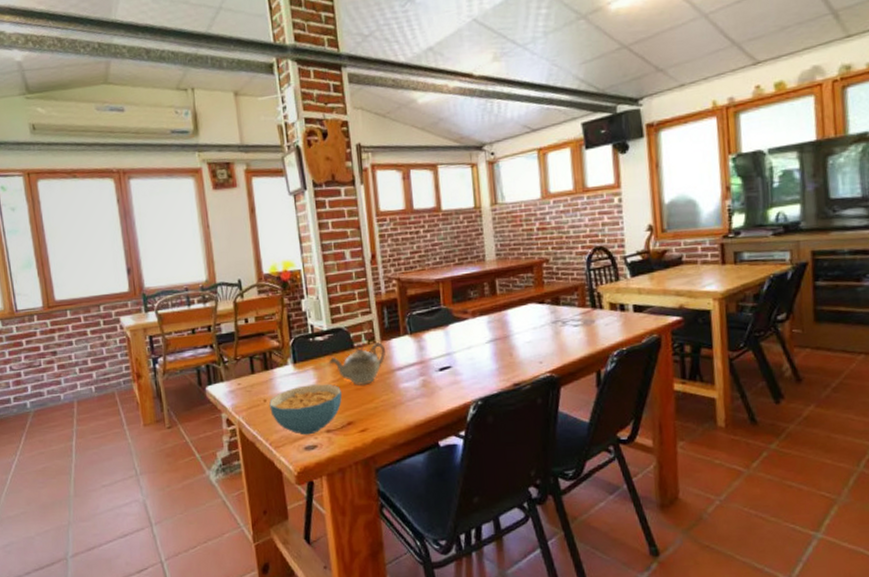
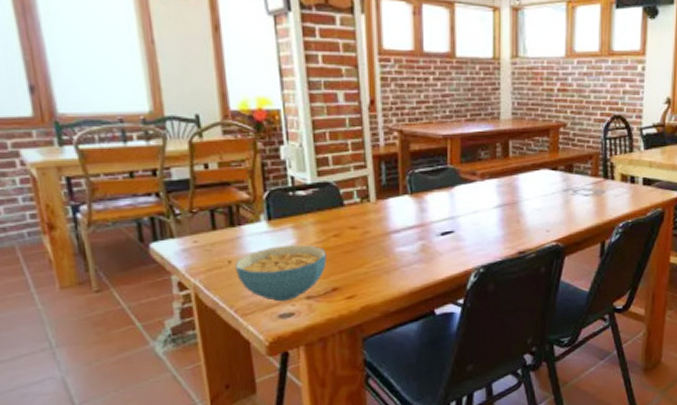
teapot: present [328,342,385,385] -> none [311,201,381,248]

